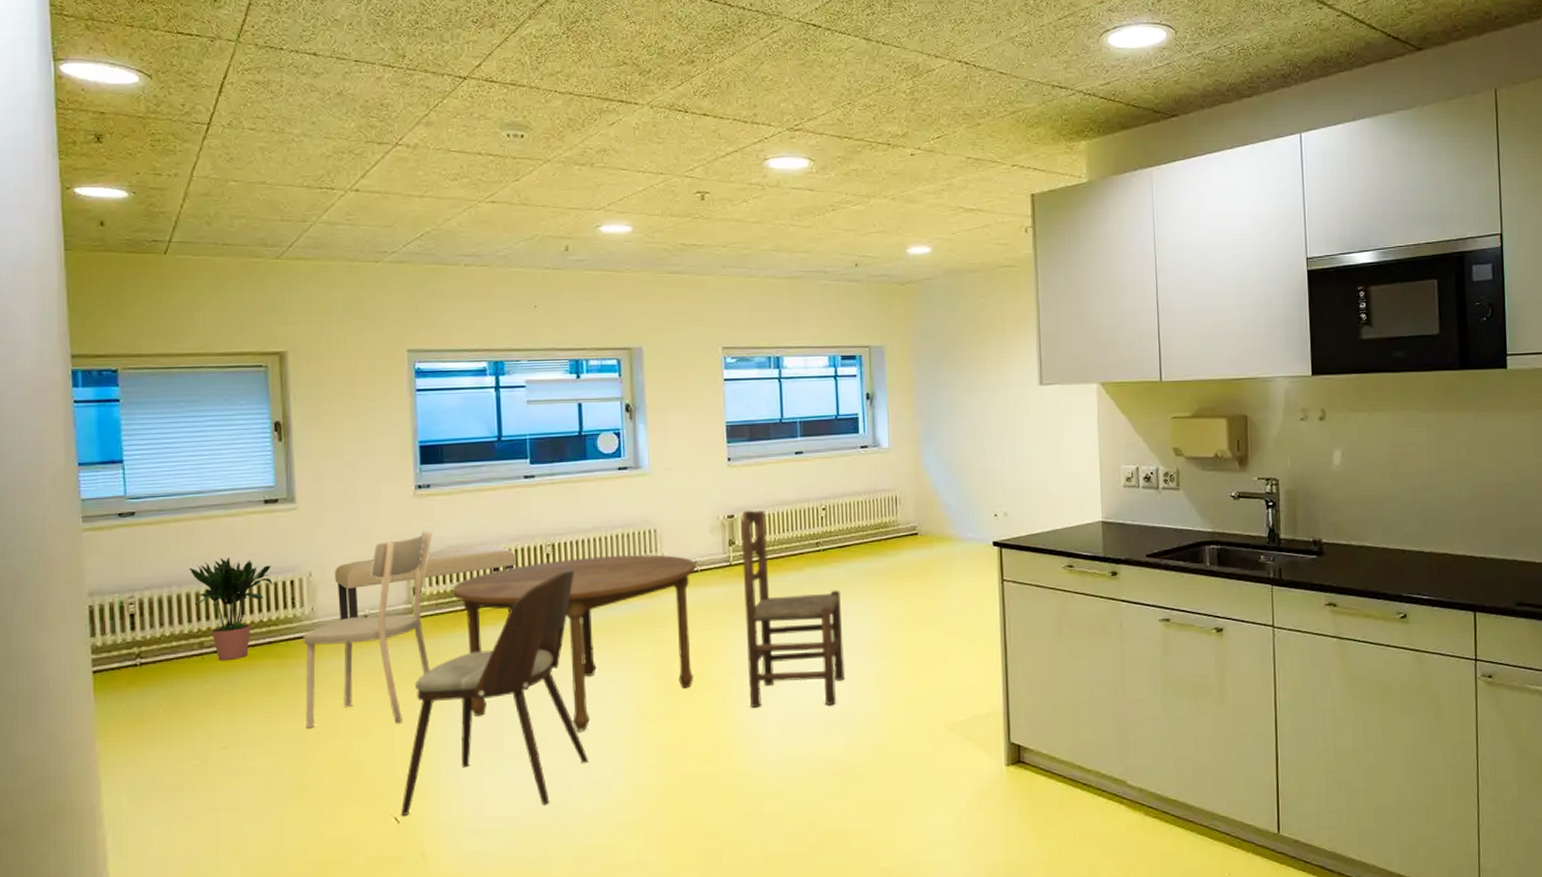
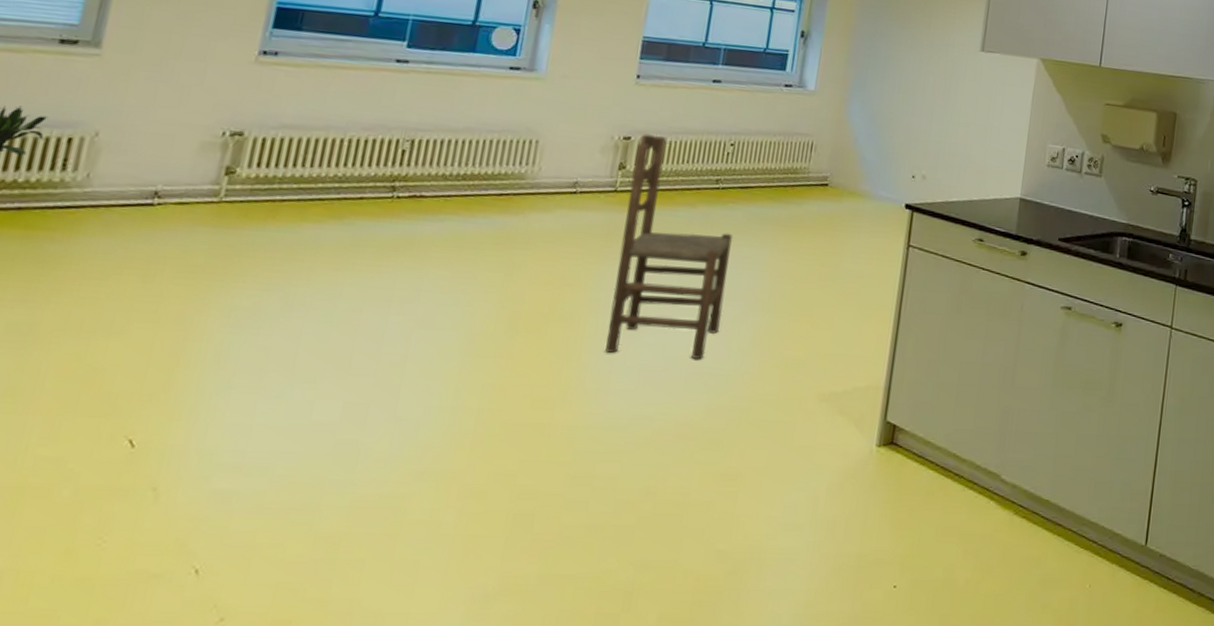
dining chair: present [303,531,435,729] -> none [39,103,268,324]
bench: present [335,544,516,621] -> none [121,126,364,210]
dining chair: present [400,568,588,816] -> none [138,170,431,442]
dining table: present [452,554,696,731] -> none [264,158,576,358]

